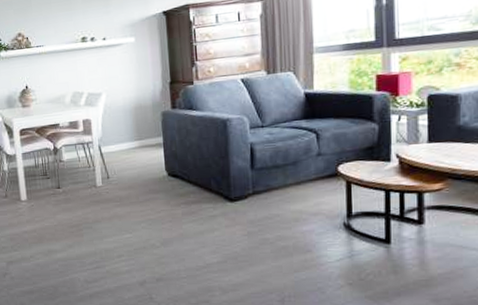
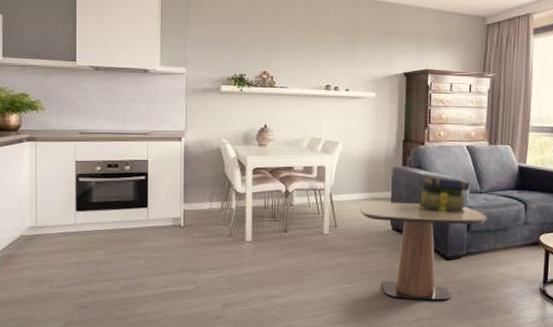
side table: none [129,143,273,245] -> present [358,201,488,300]
stack of books: none [193,114,250,152] -> present [419,174,471,213]

